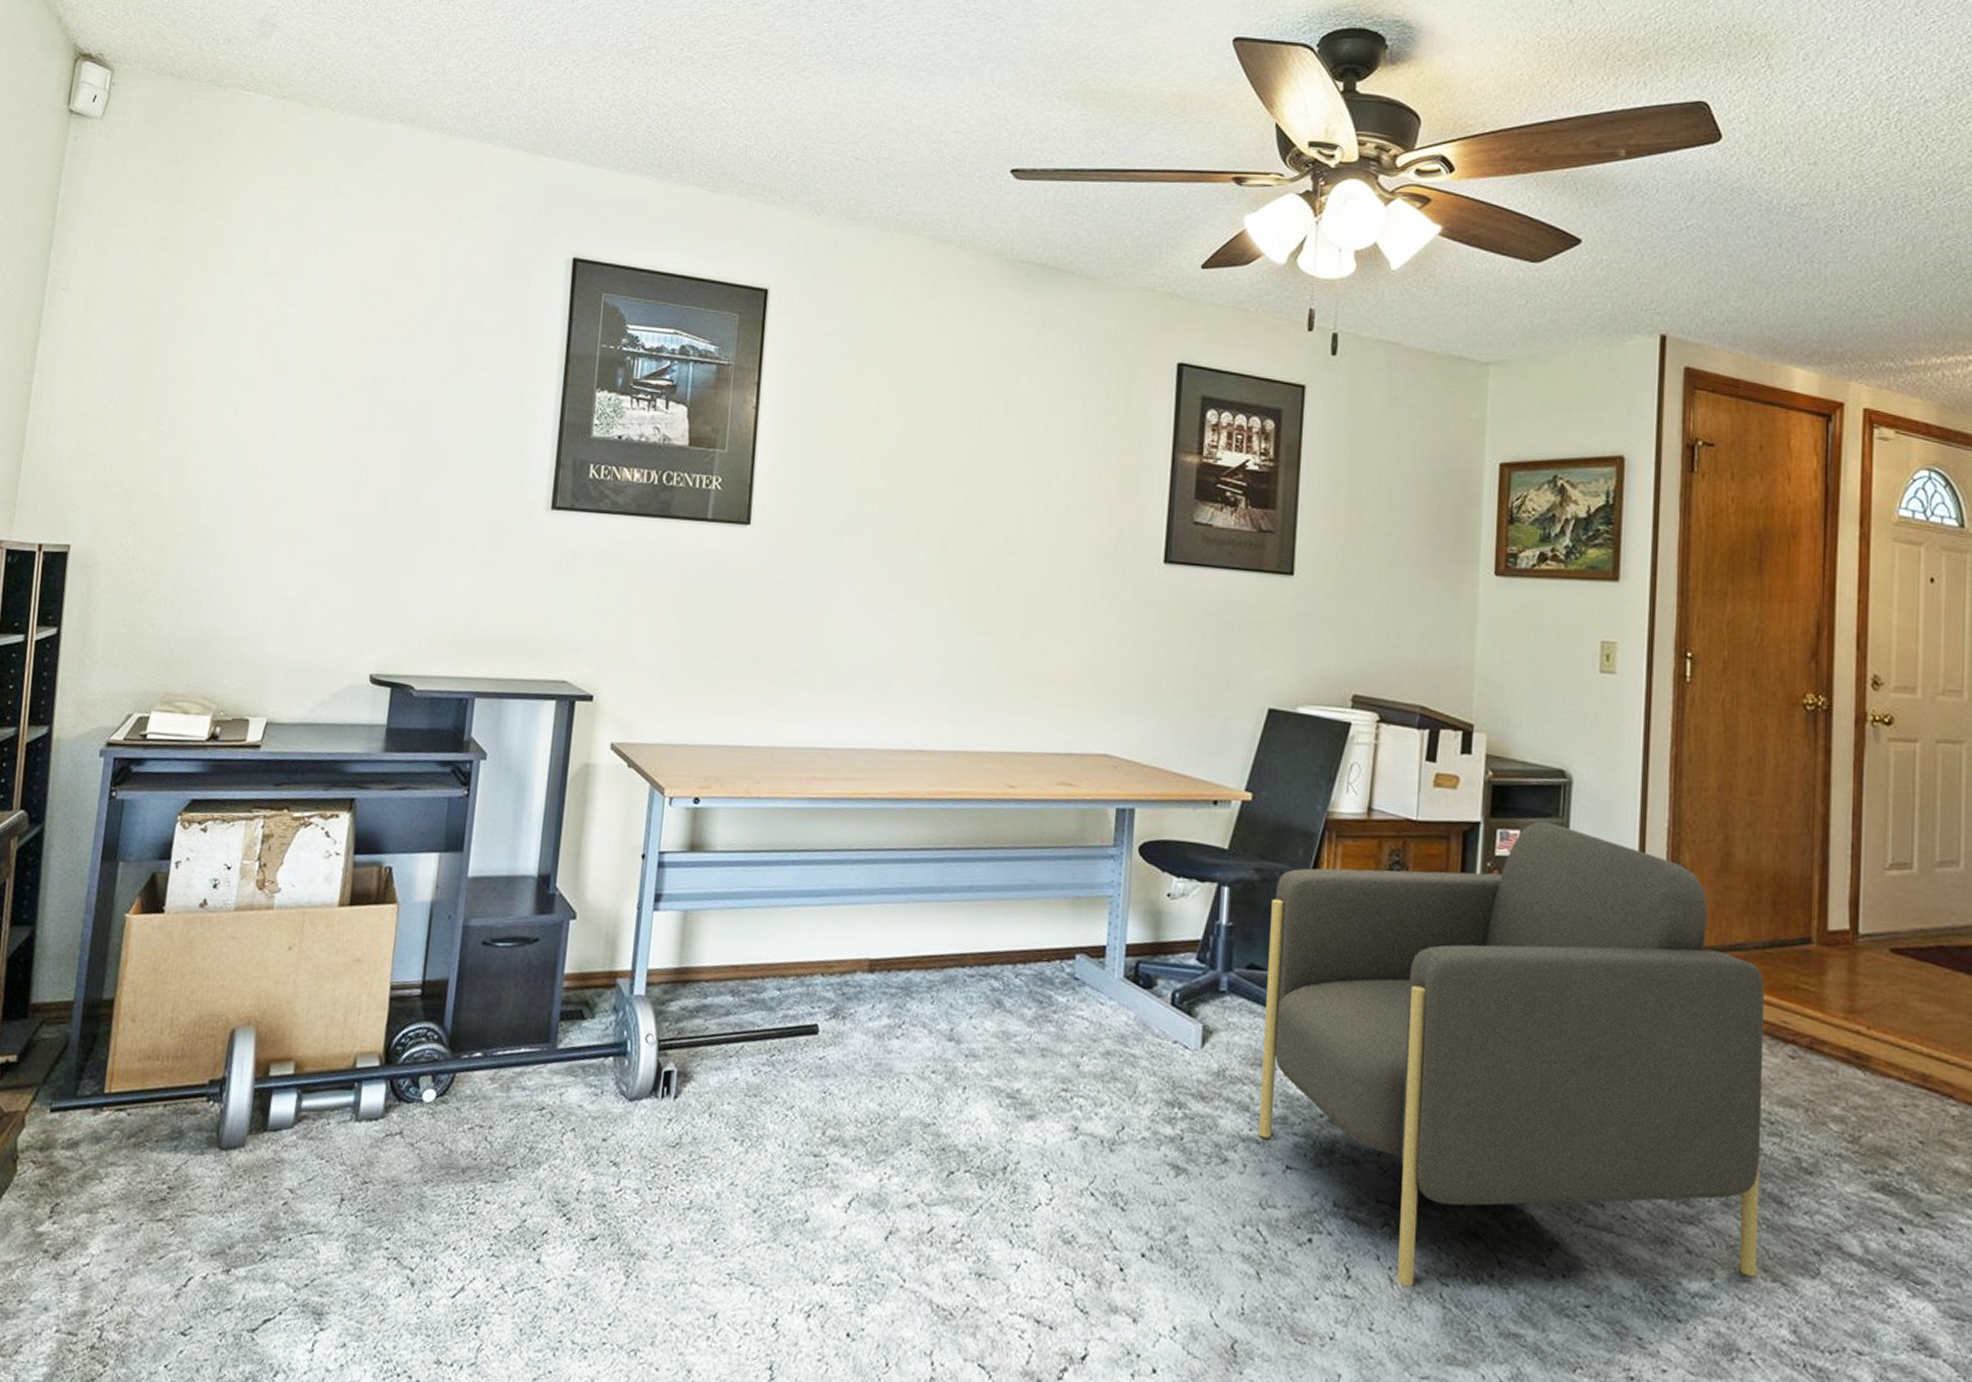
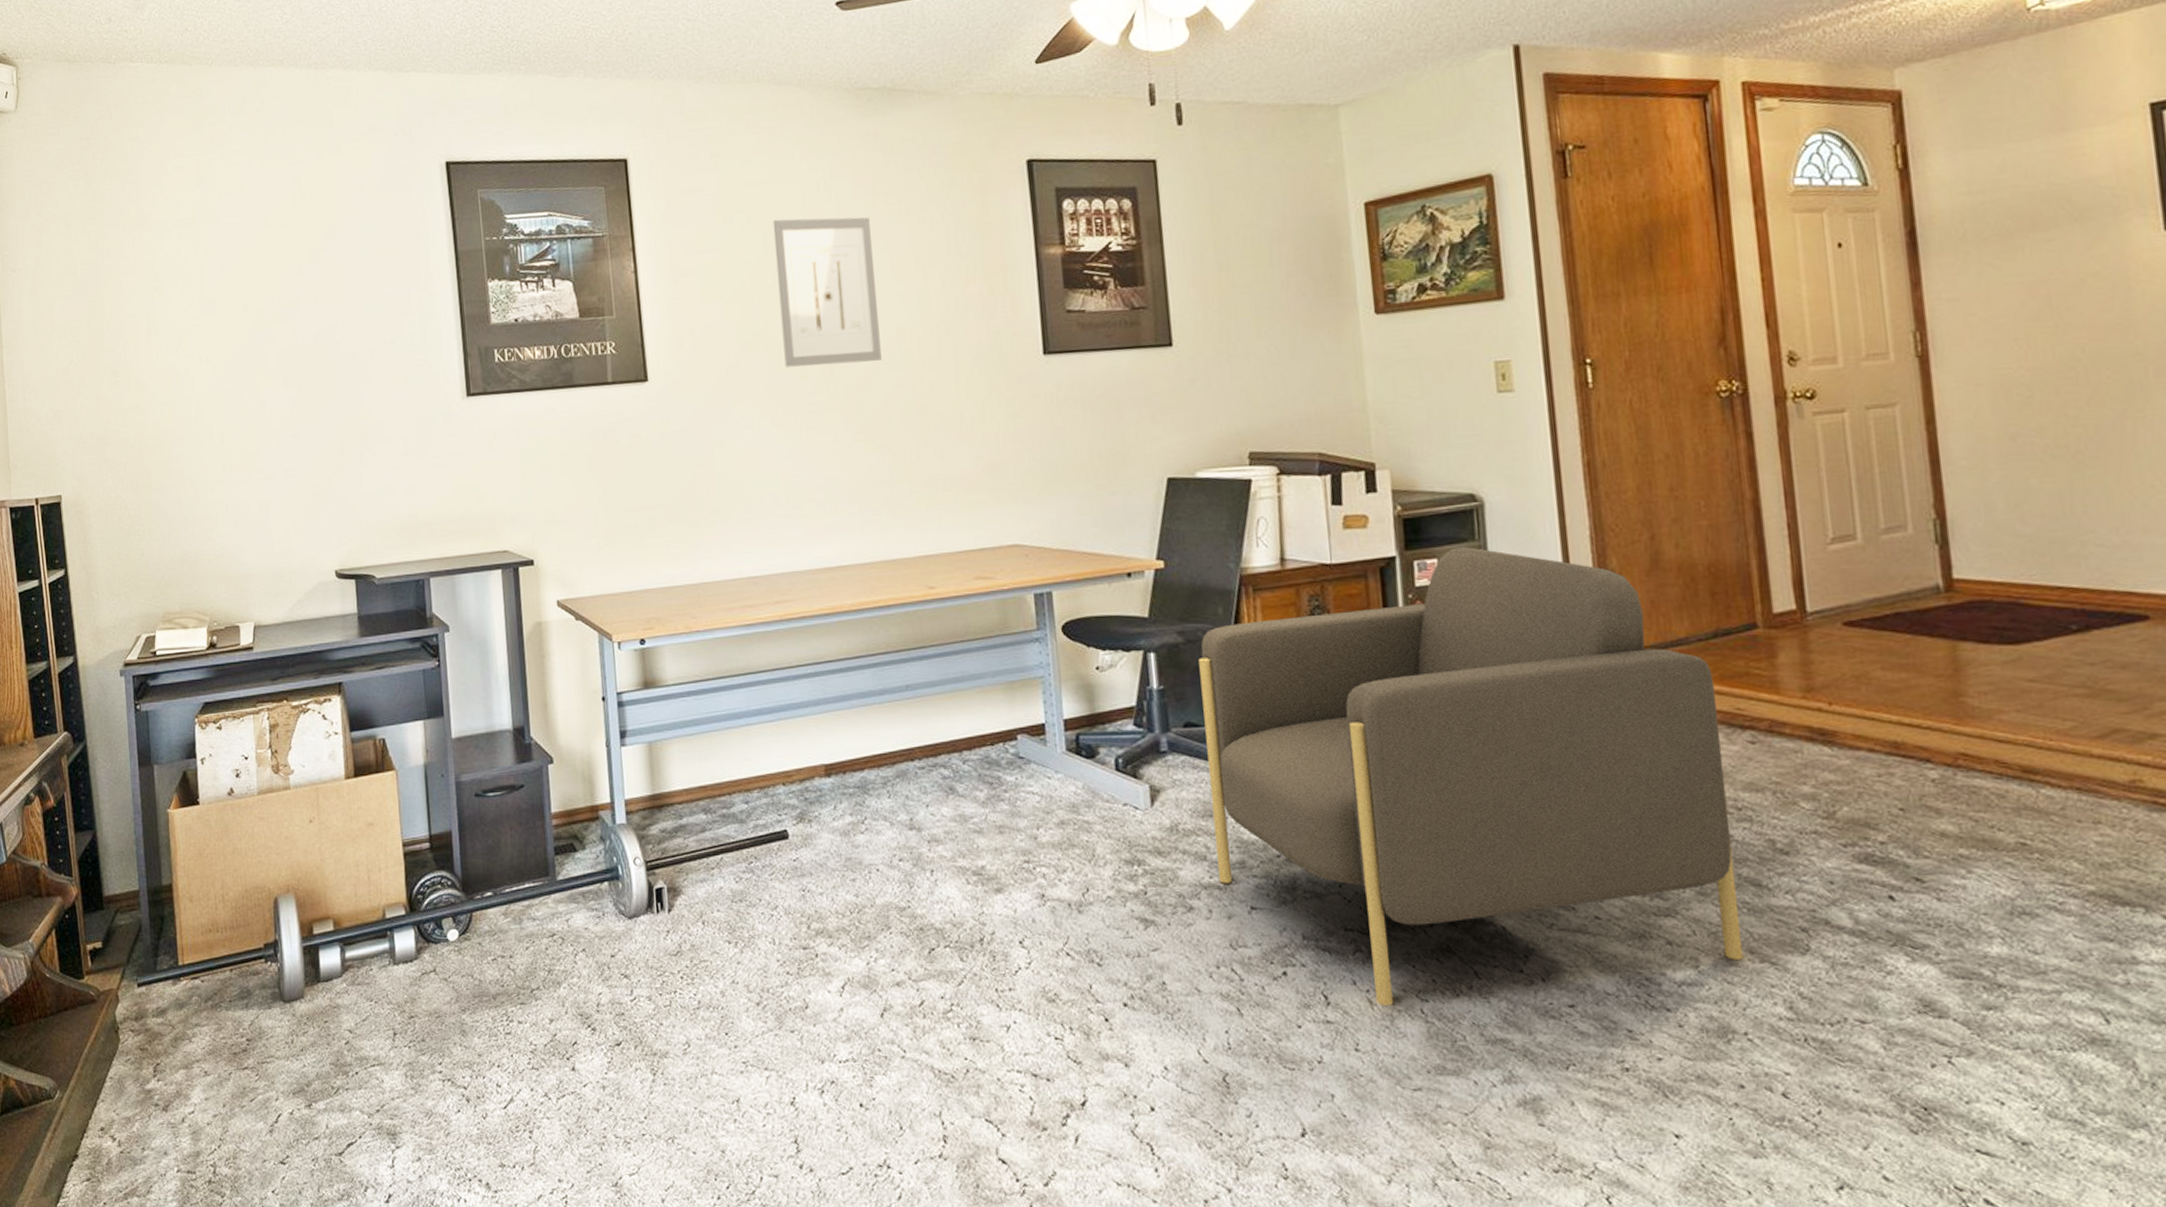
wall art: none [898,379,1009,542] -> present [773,217,882,368]

